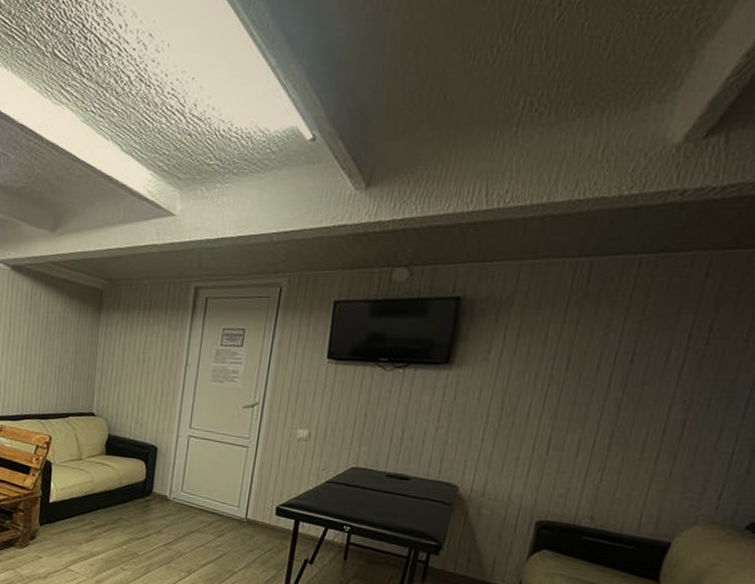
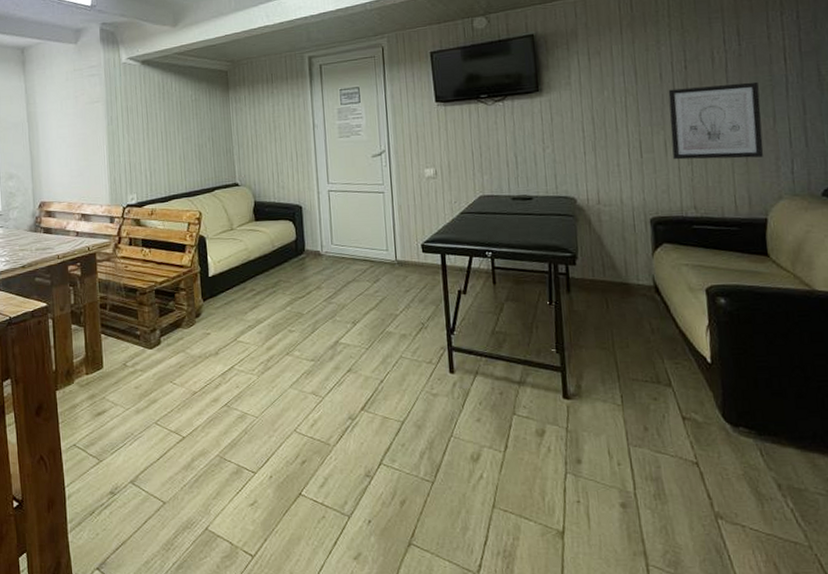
wall art: none [584,384,714,476] -> present [668,81,763,160]

